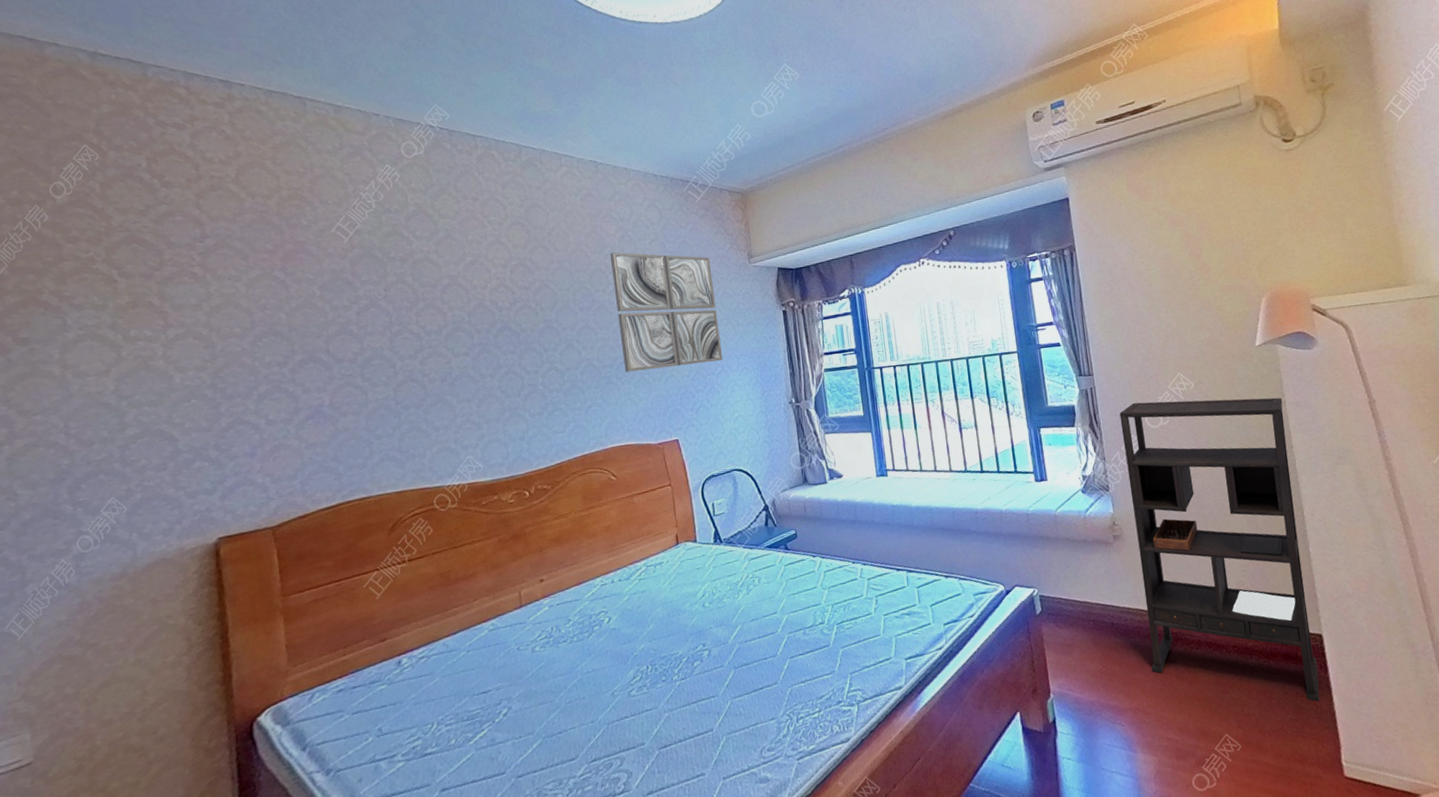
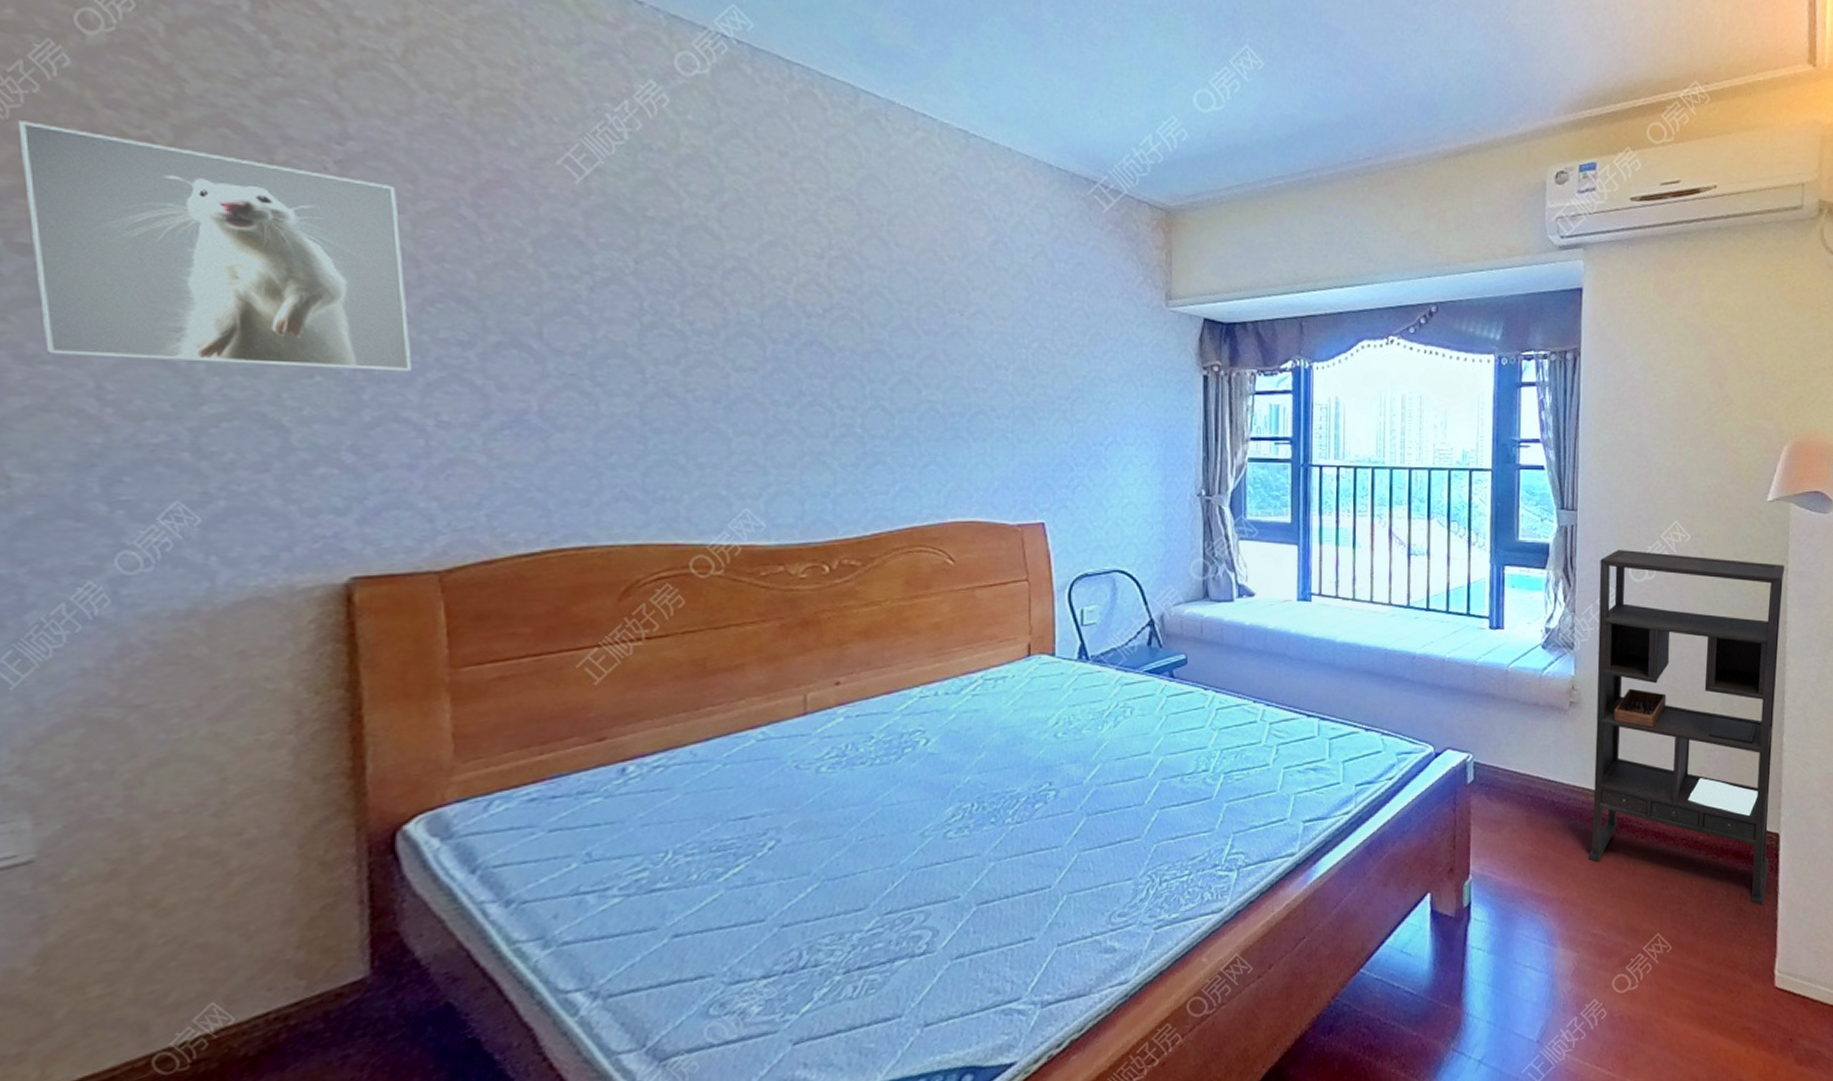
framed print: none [19,259,249,408] -> present [17,121,411,372]
wall art: present [610,252,722,372] -> none [975,262,1116,429]

